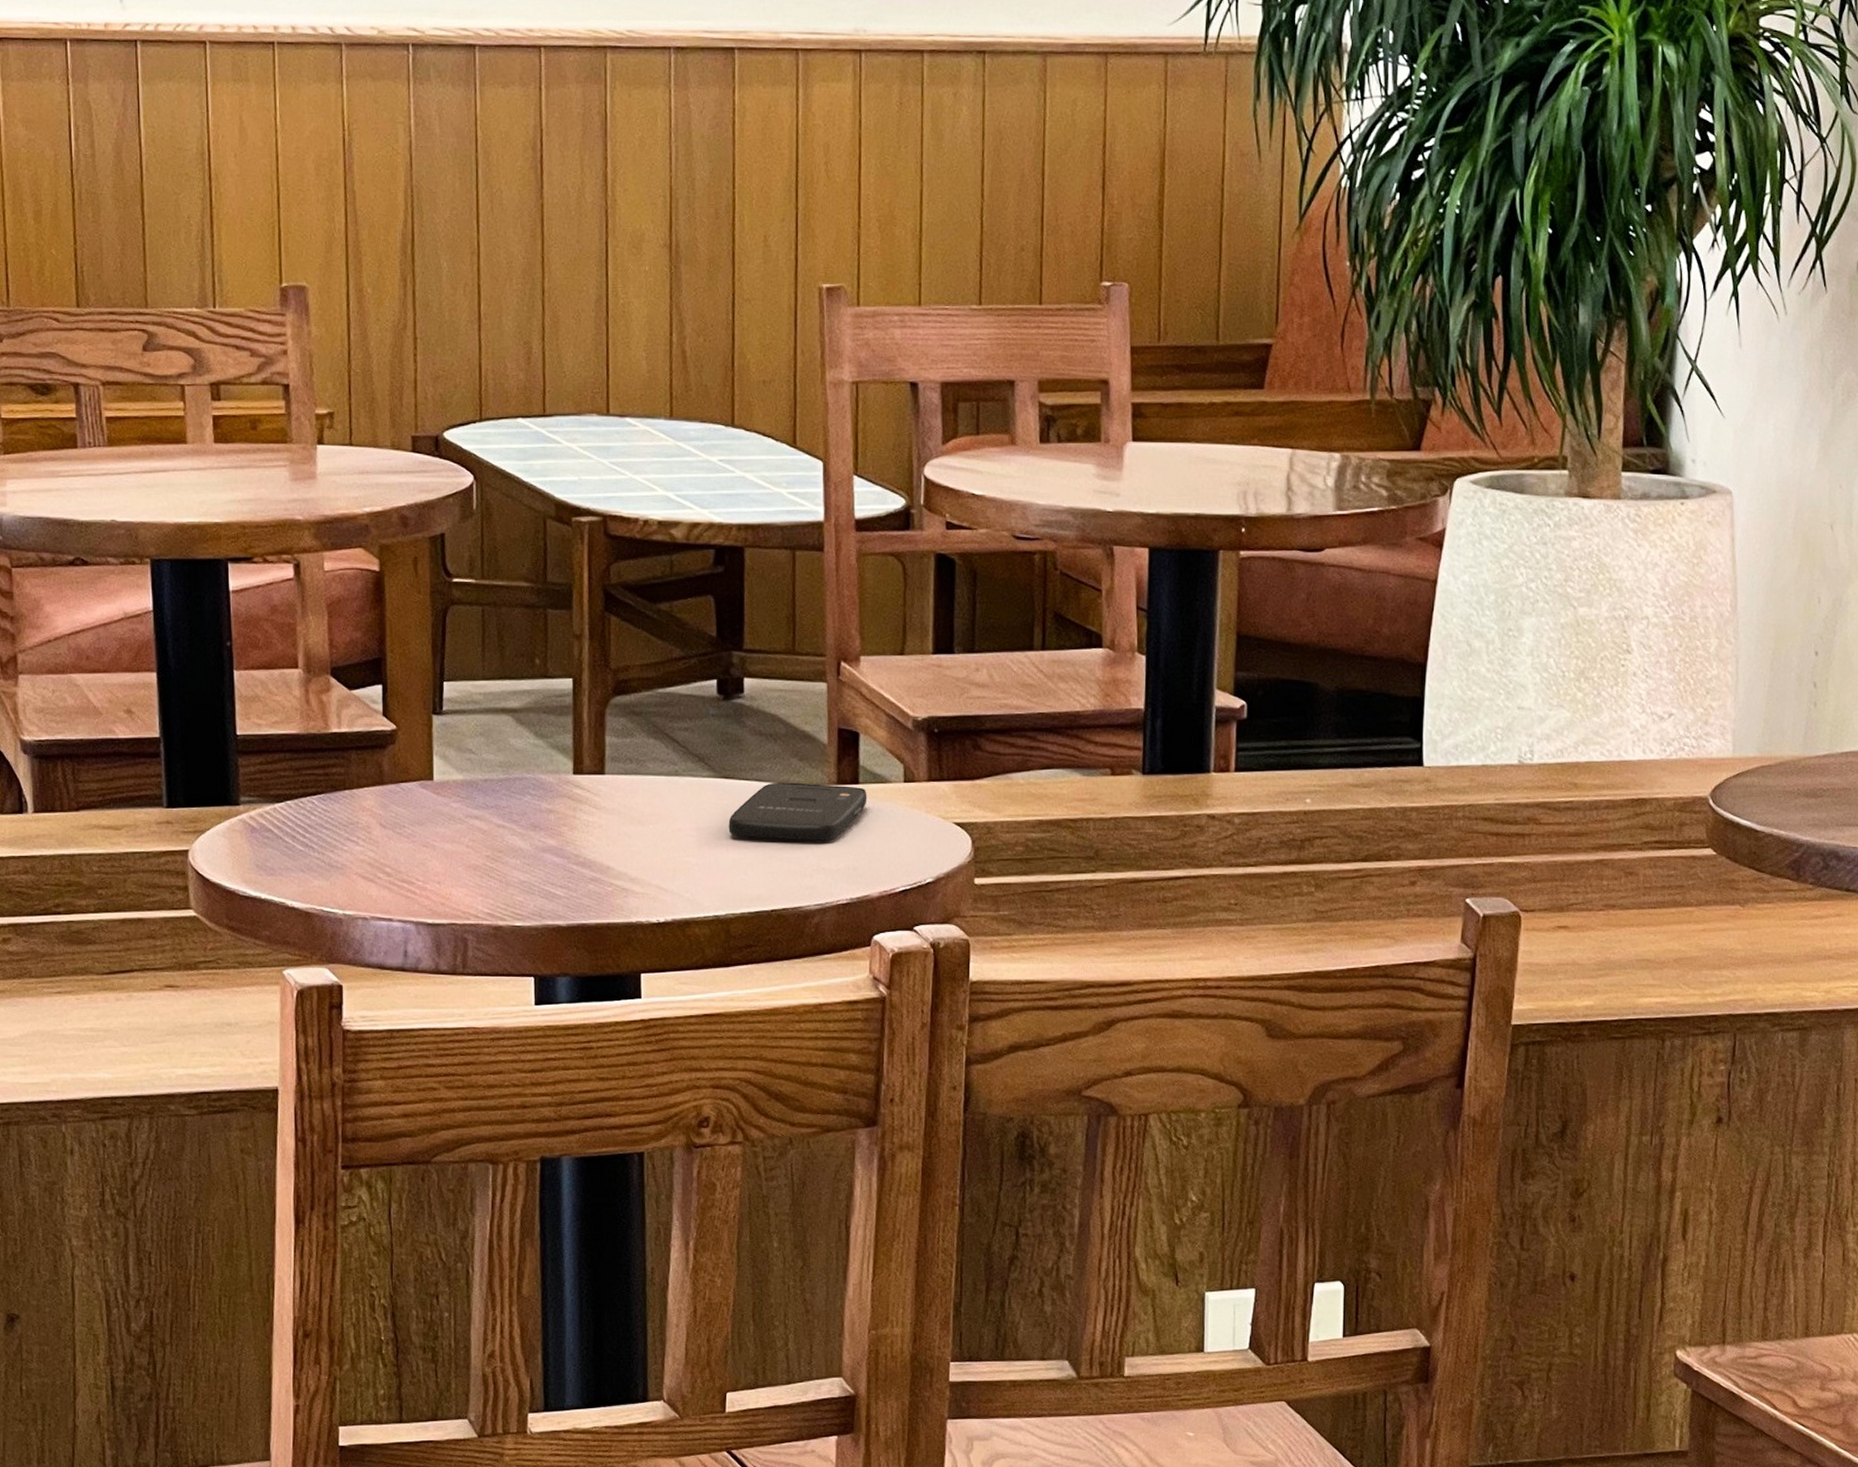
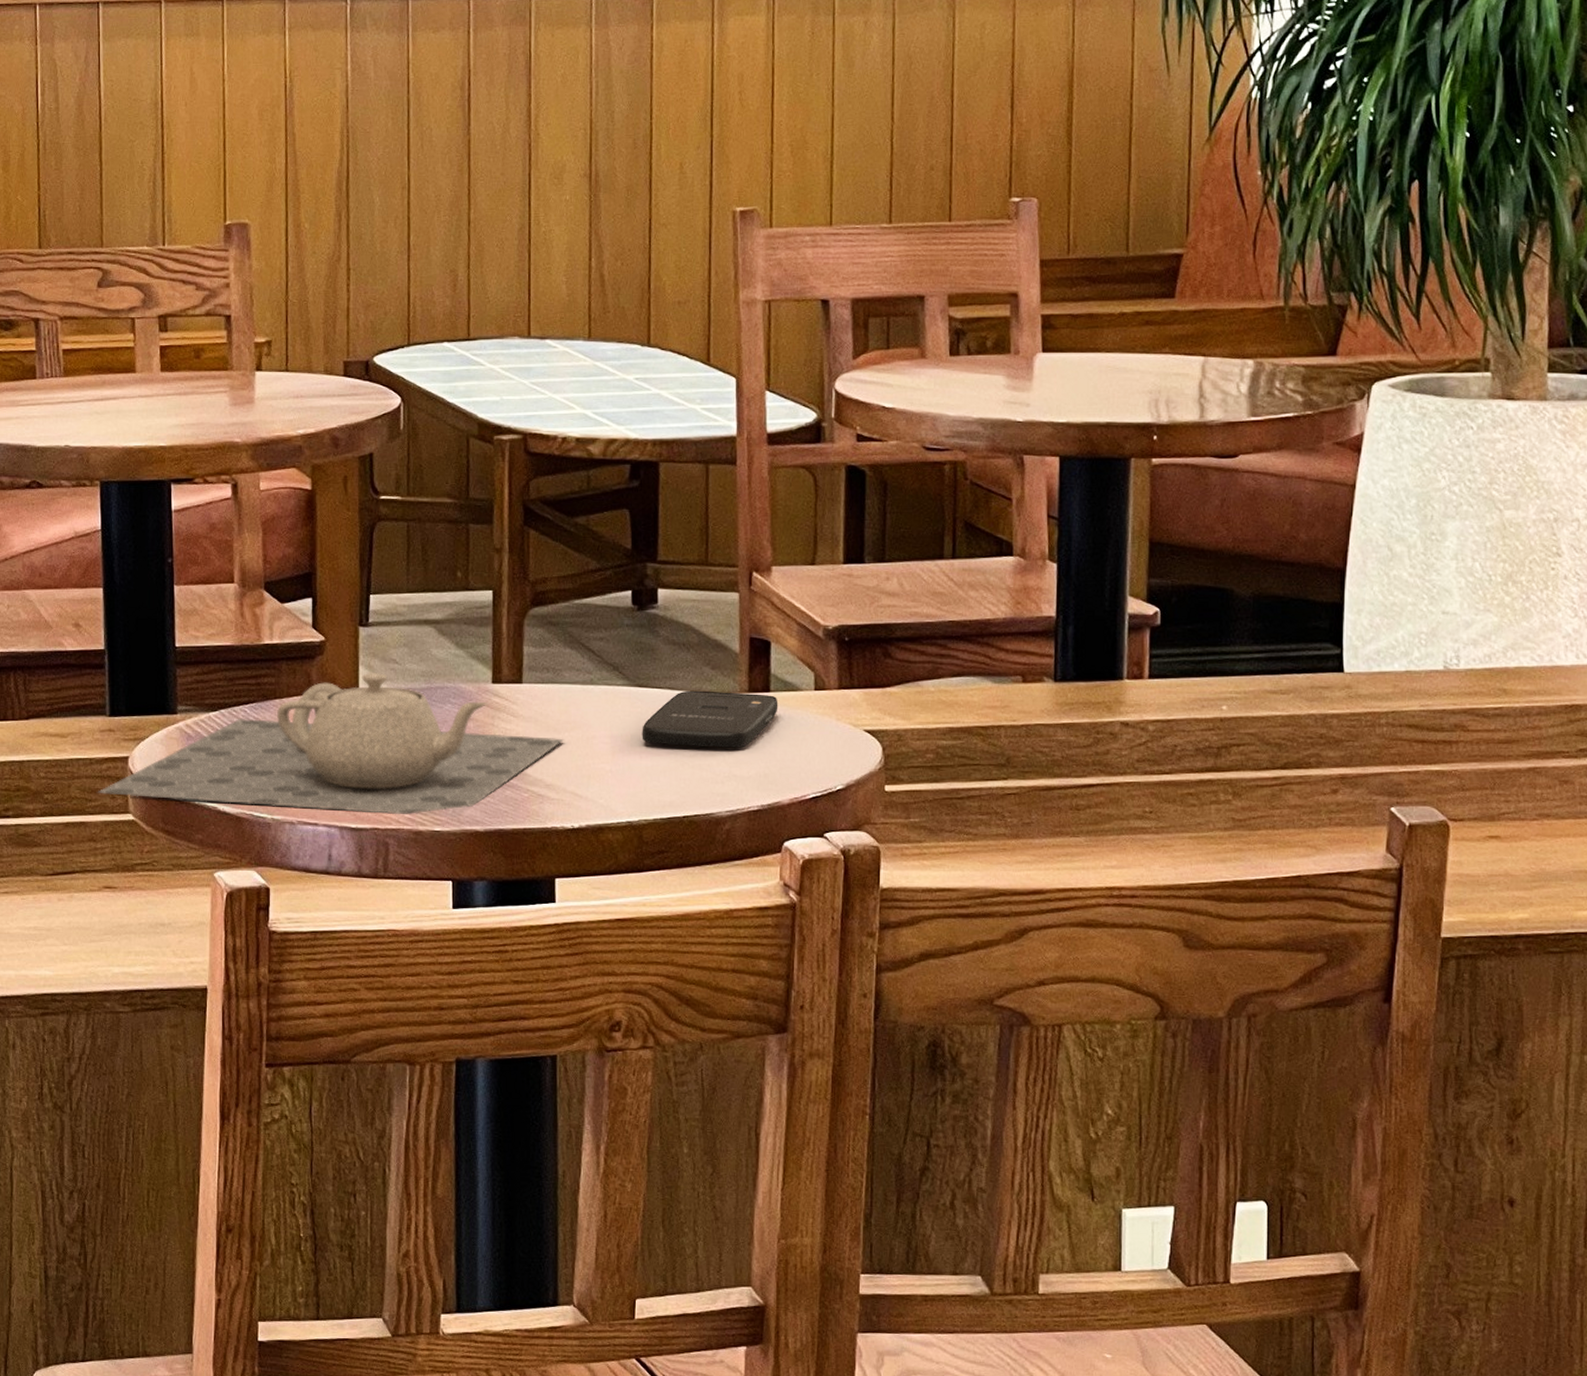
teapot: none [155,763,649,910] -> present [97,673,564,815]

